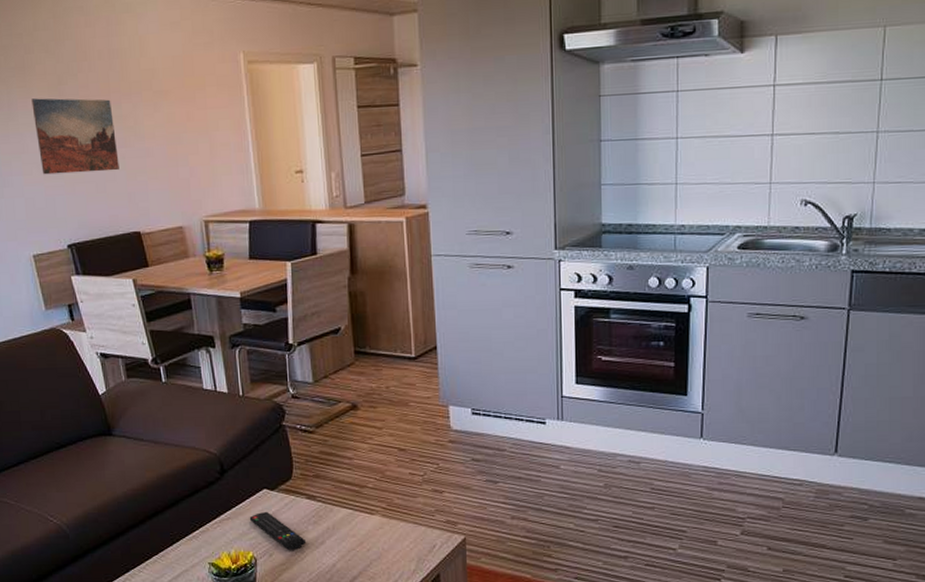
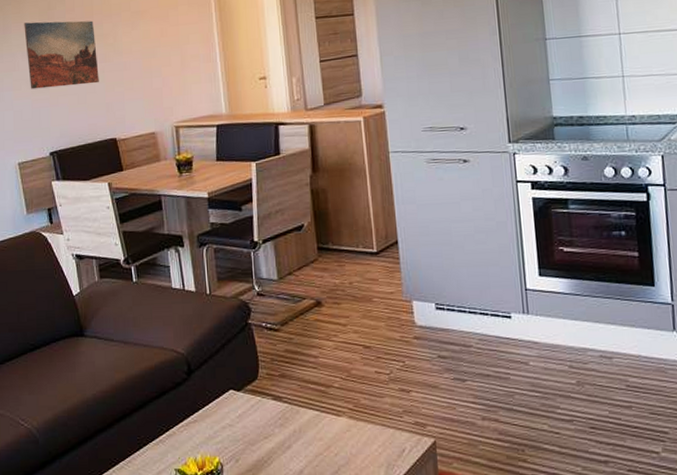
remote control: present [249,511,307,550] -> none [215,413,273,455]

